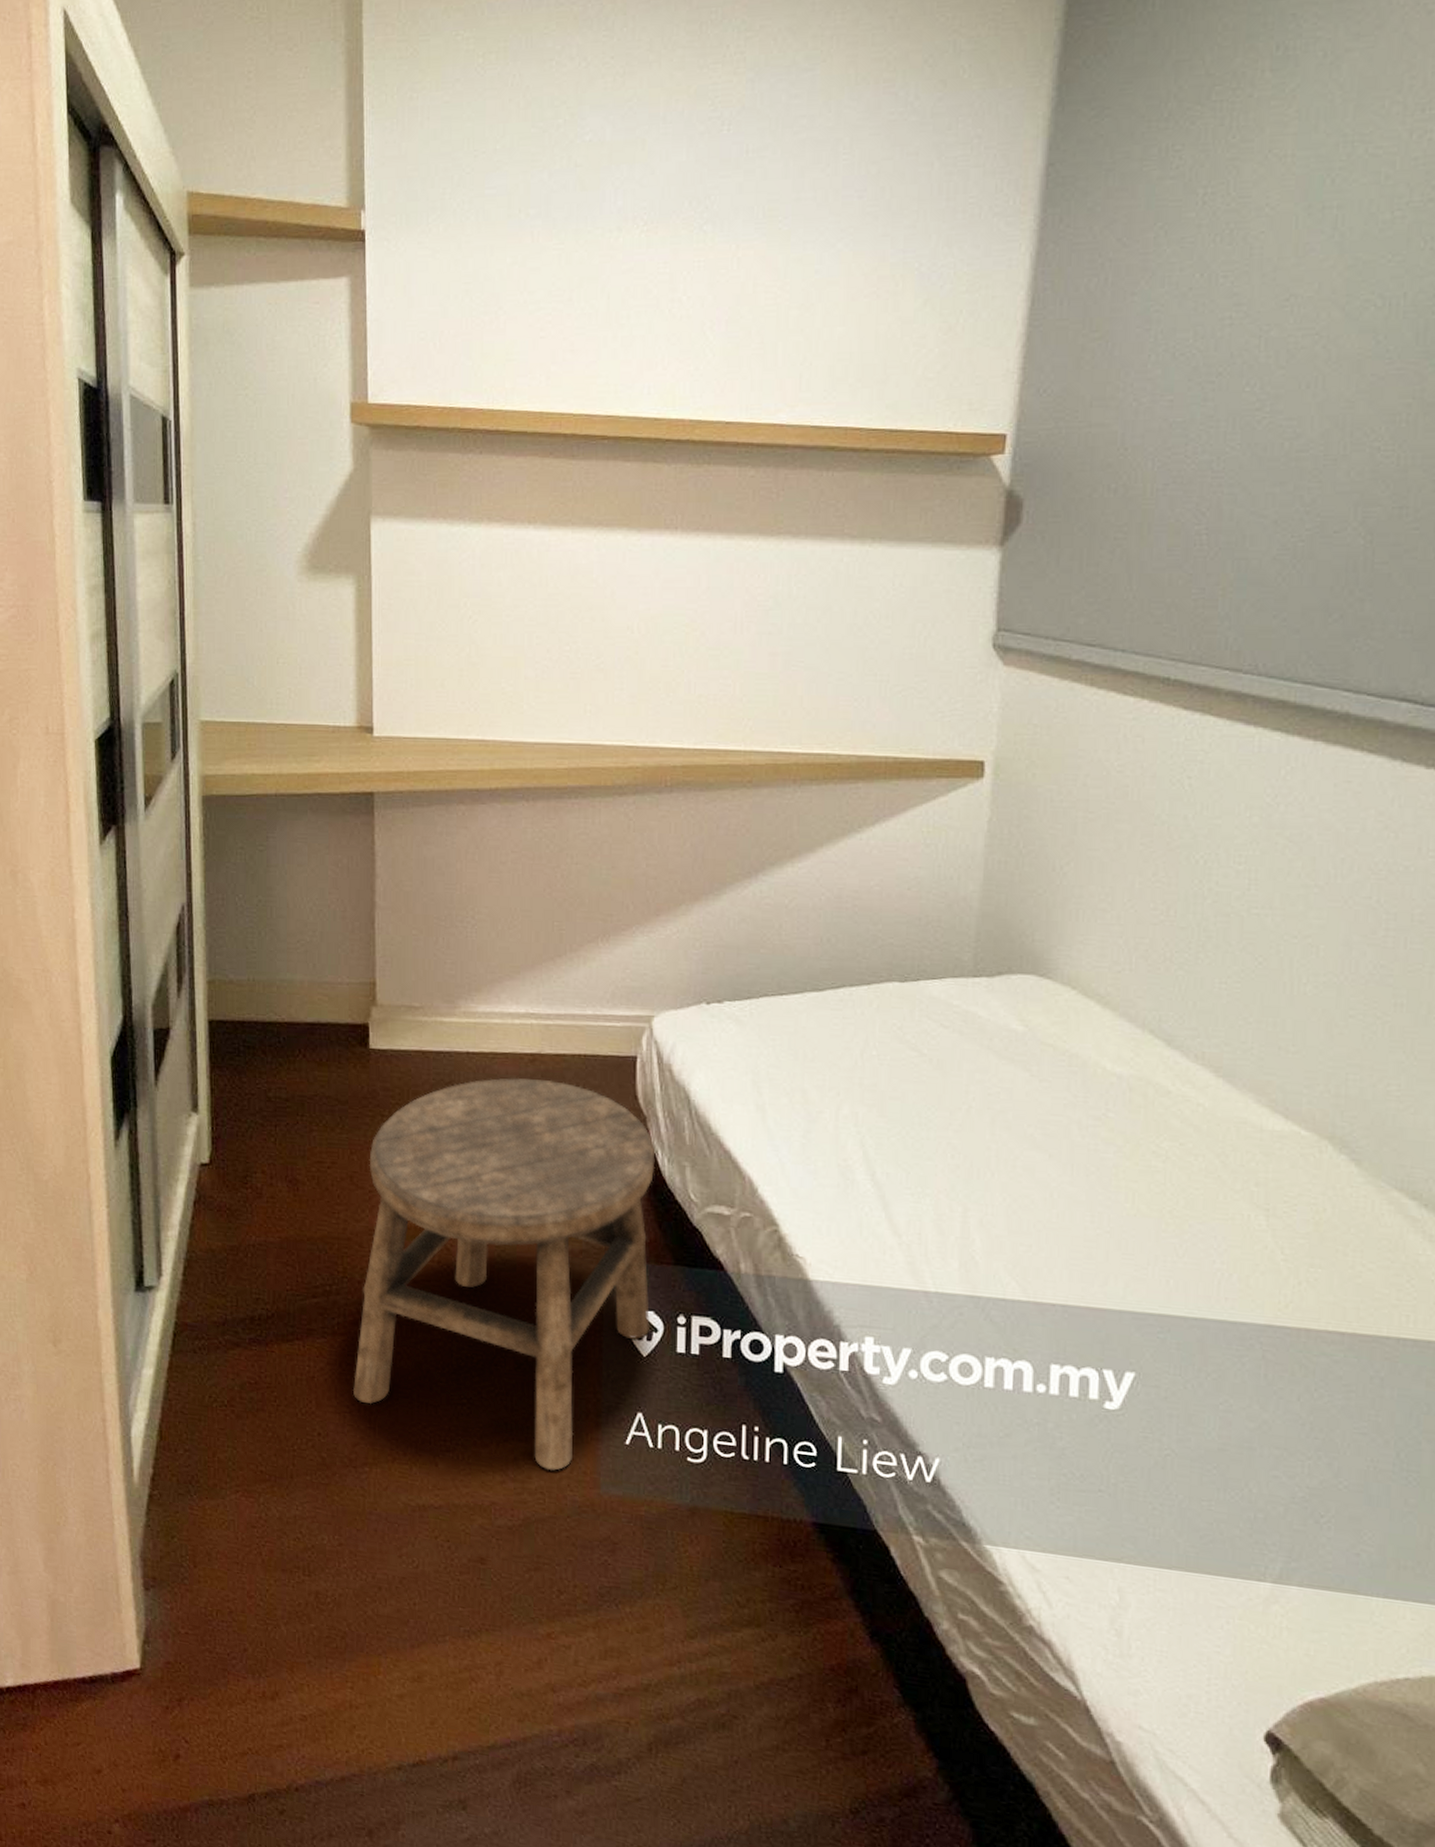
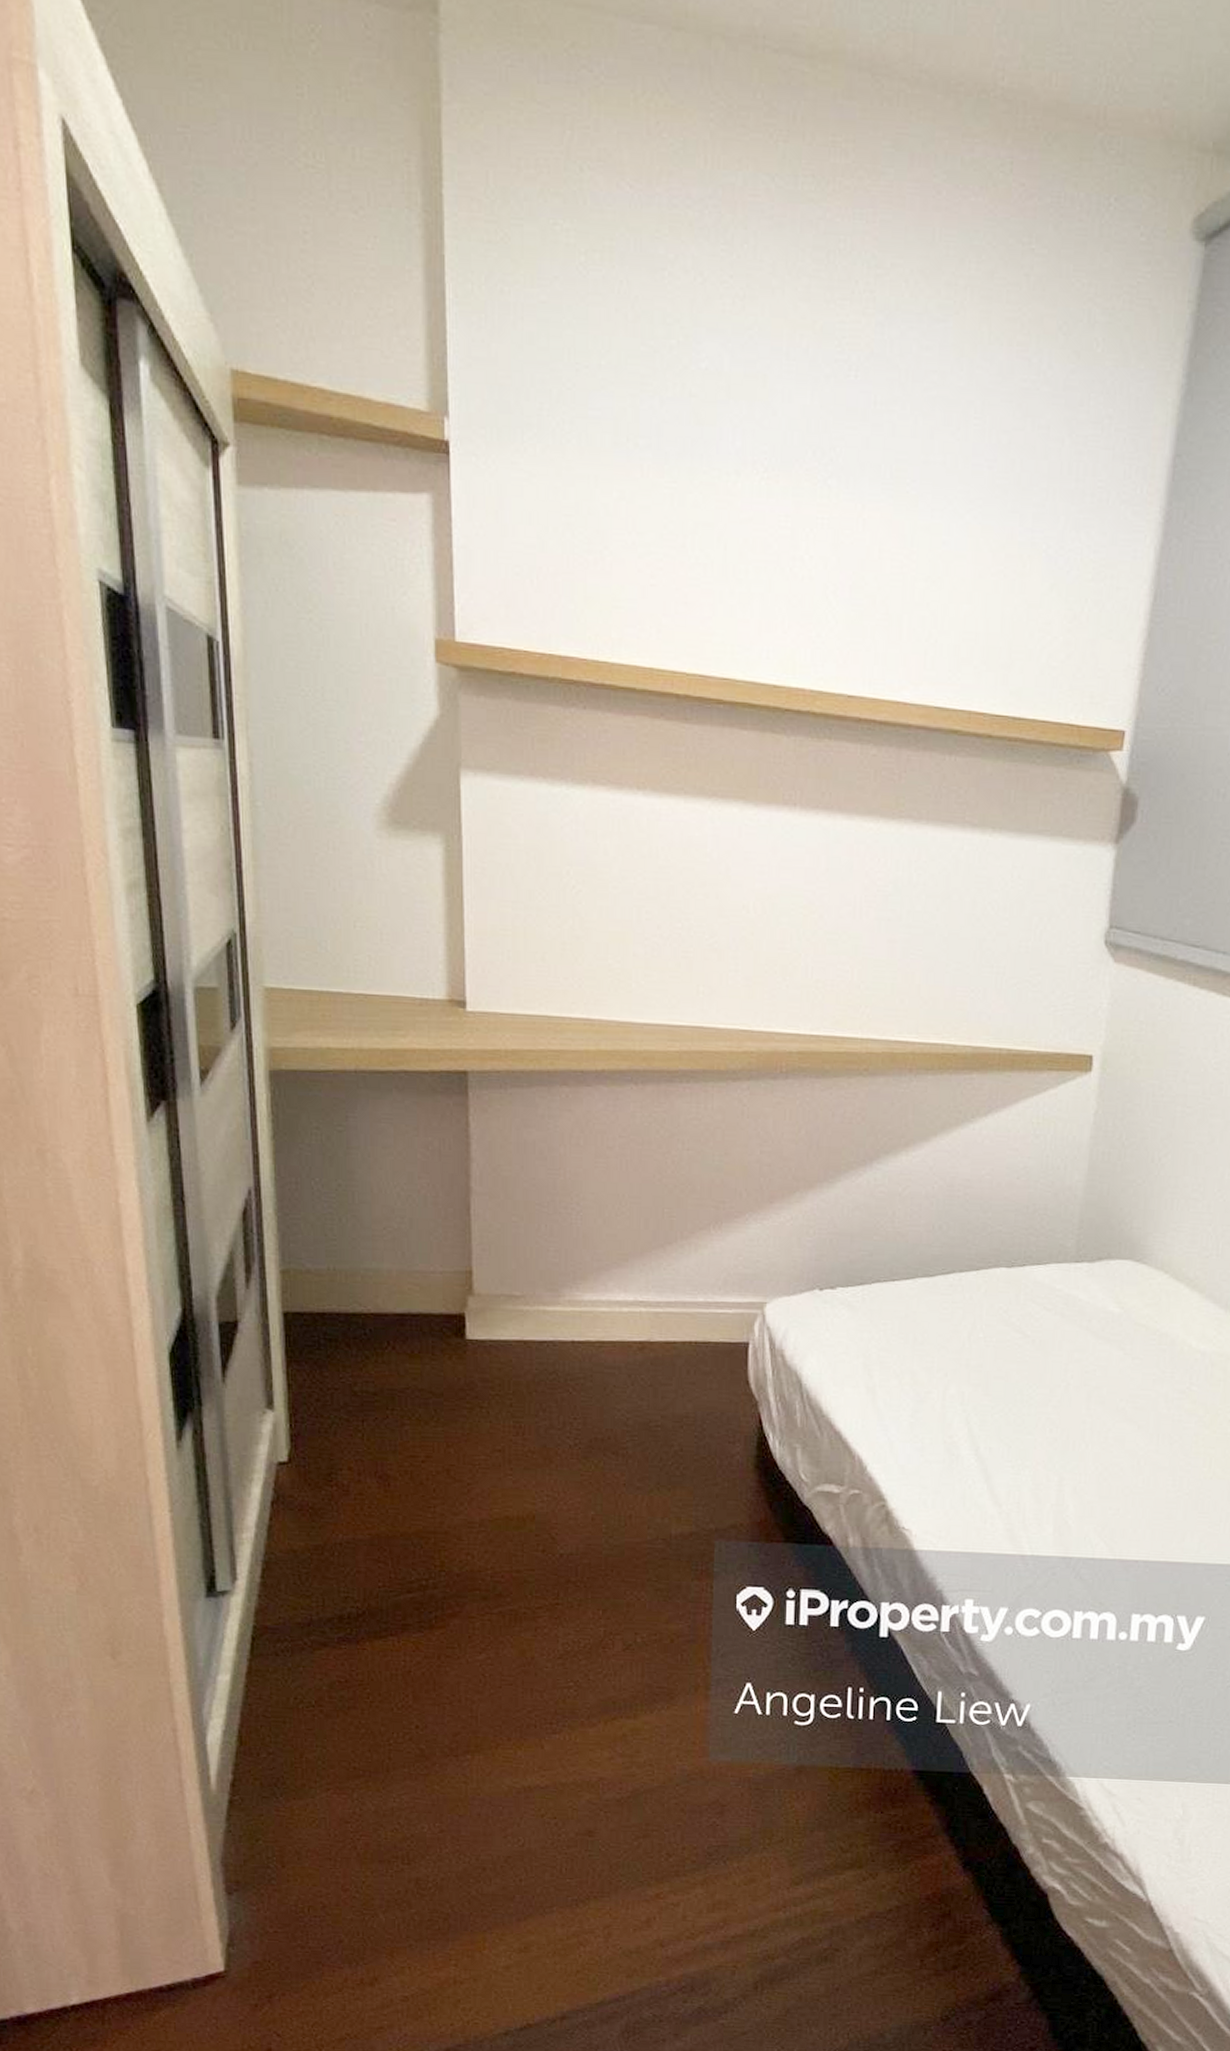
stool: present [352,1077,656,1471] -> none [452,1365,767,1743]

